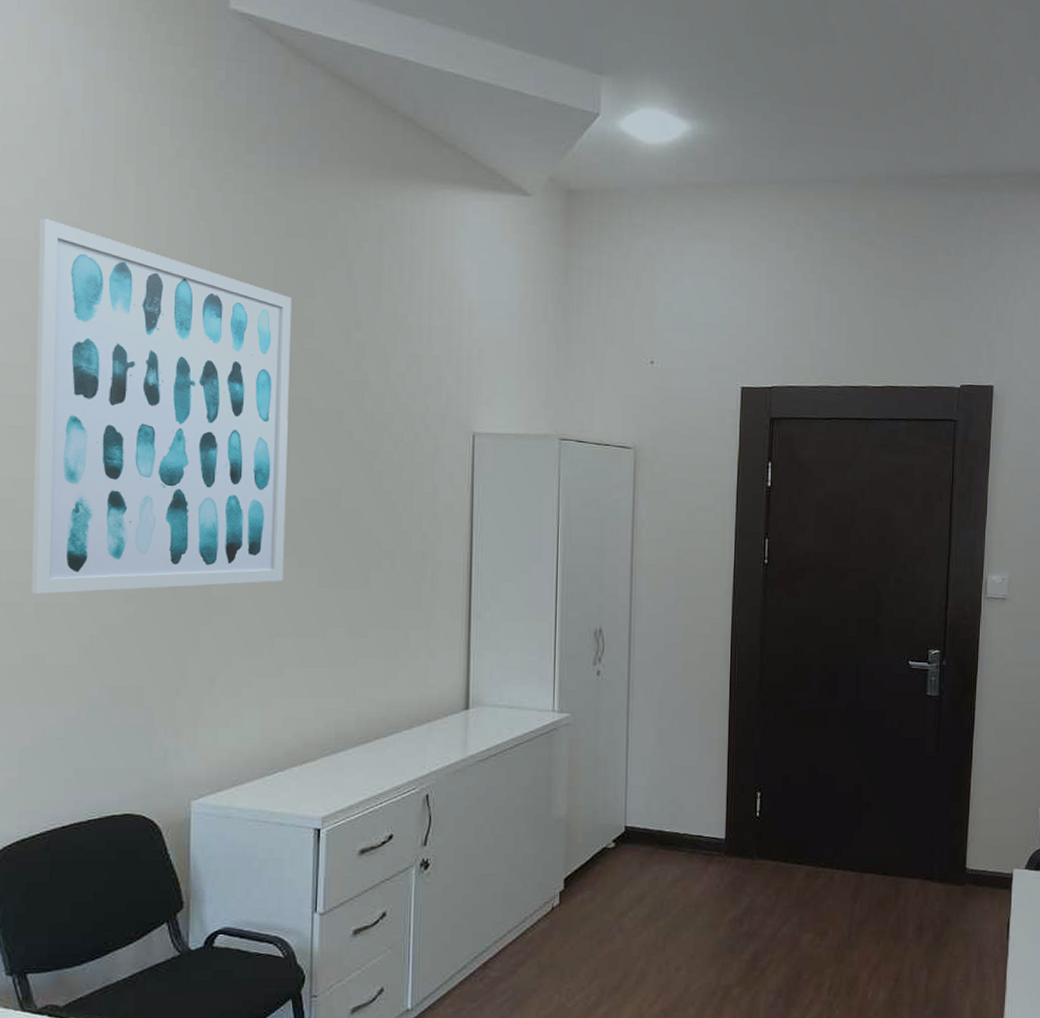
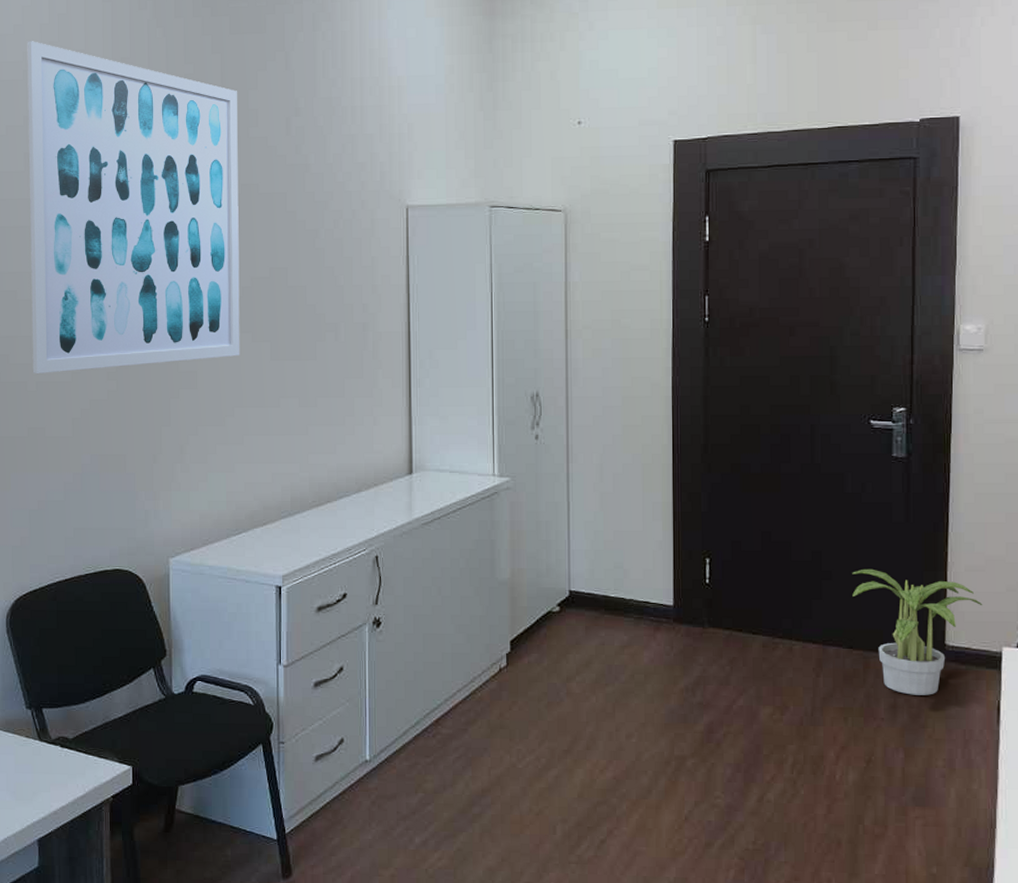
potted plant: none [888,799,998,916] -> present [852,568,983,695]

